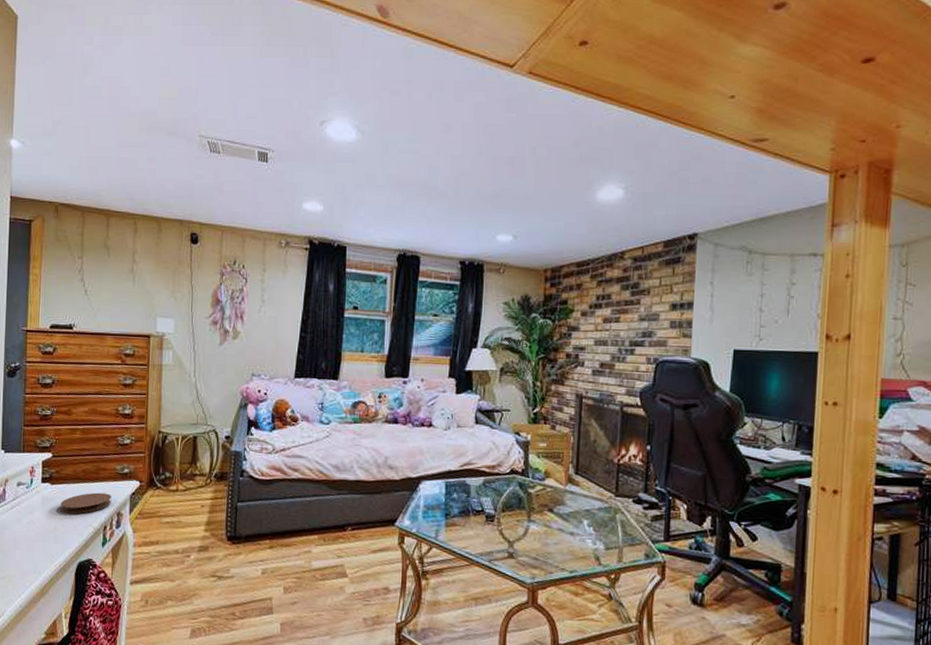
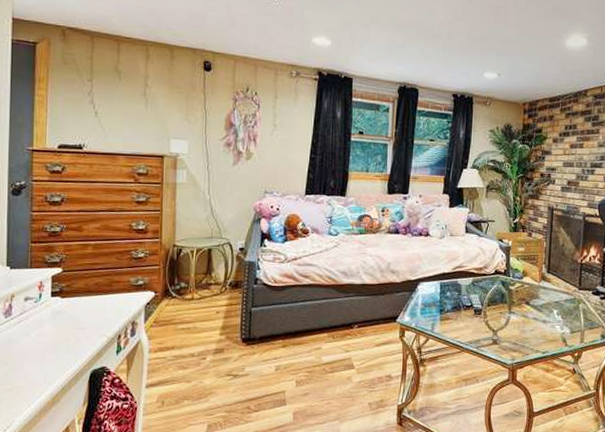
coaster: present [60,492,111,514] -> none [71,304,125,325]

